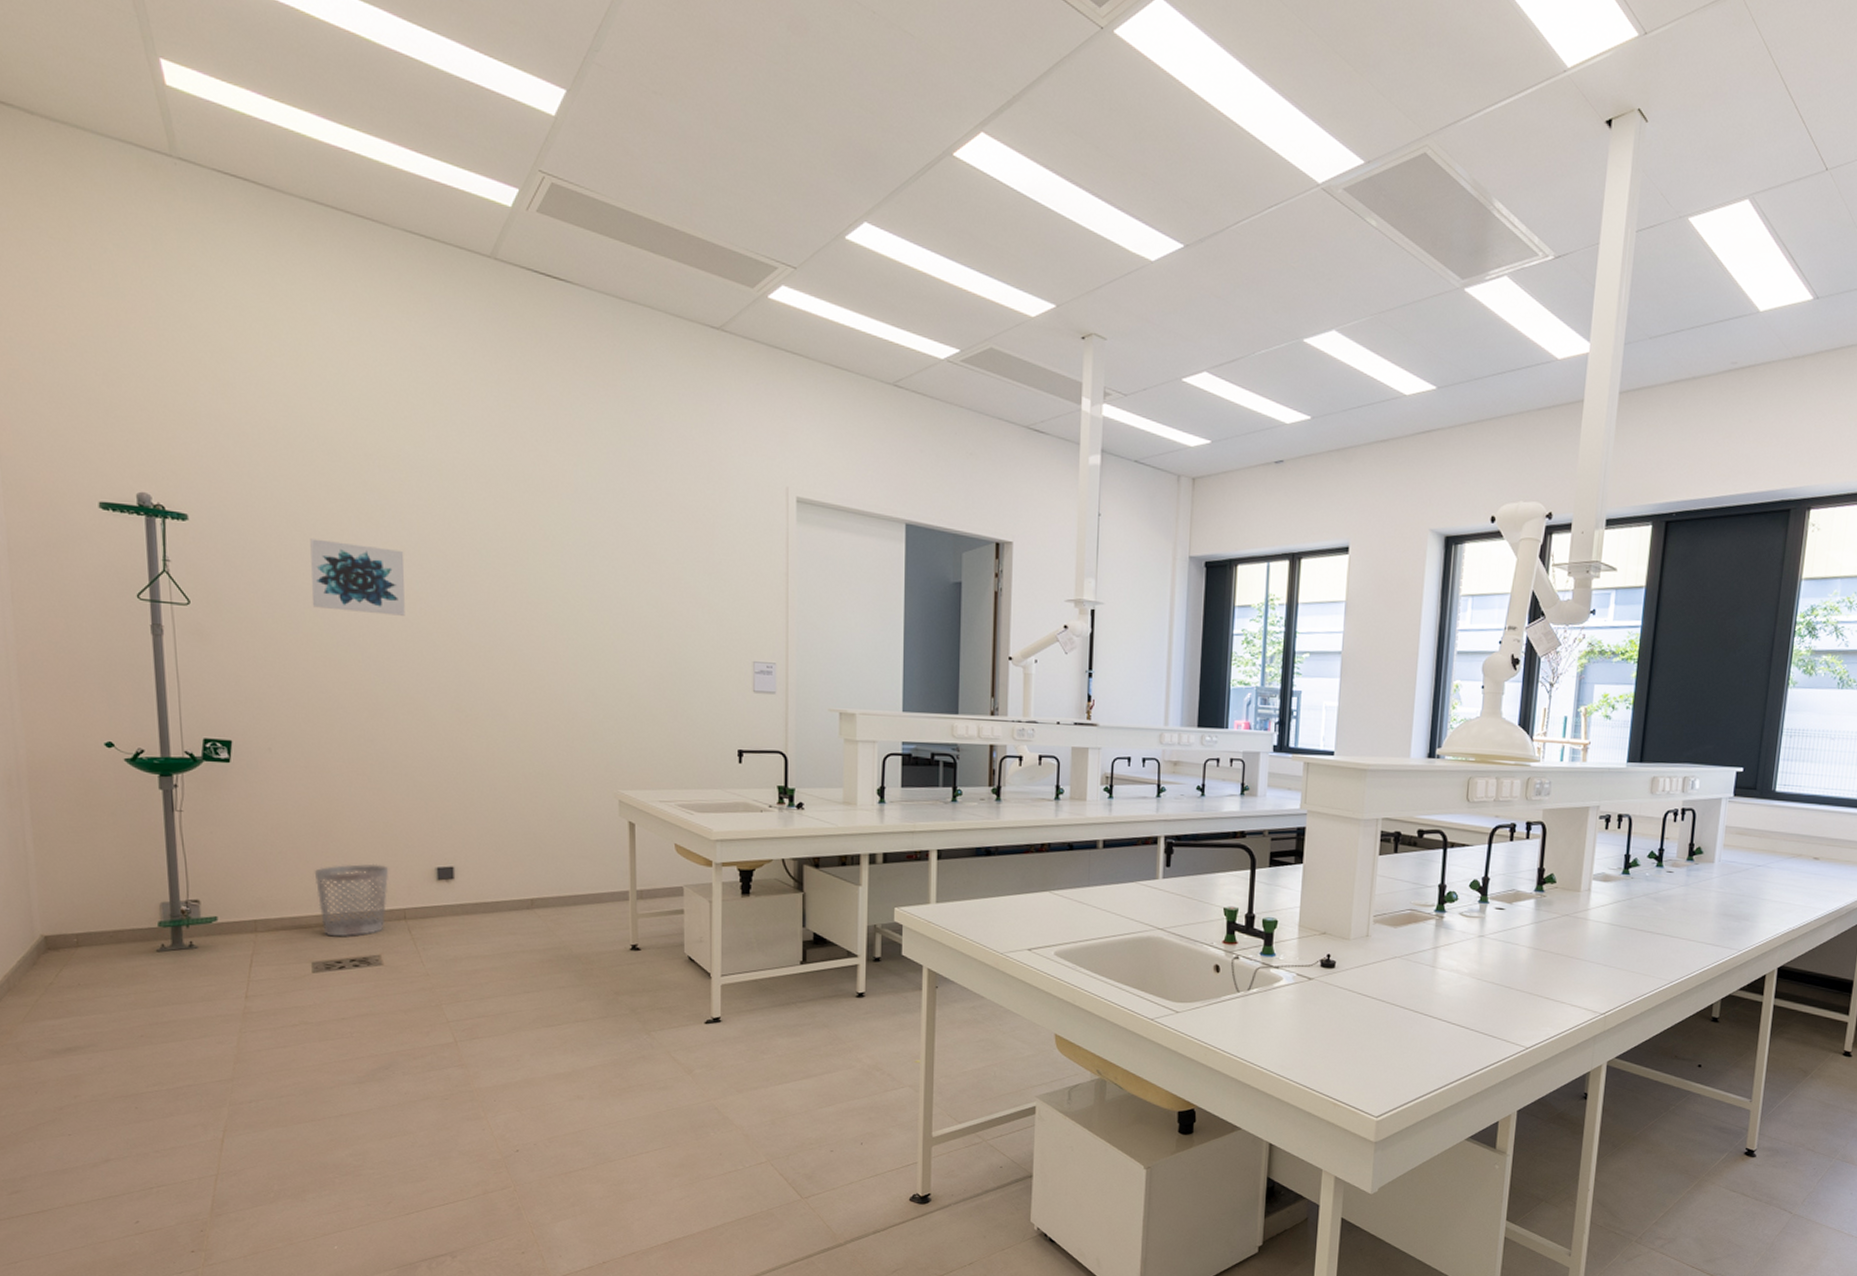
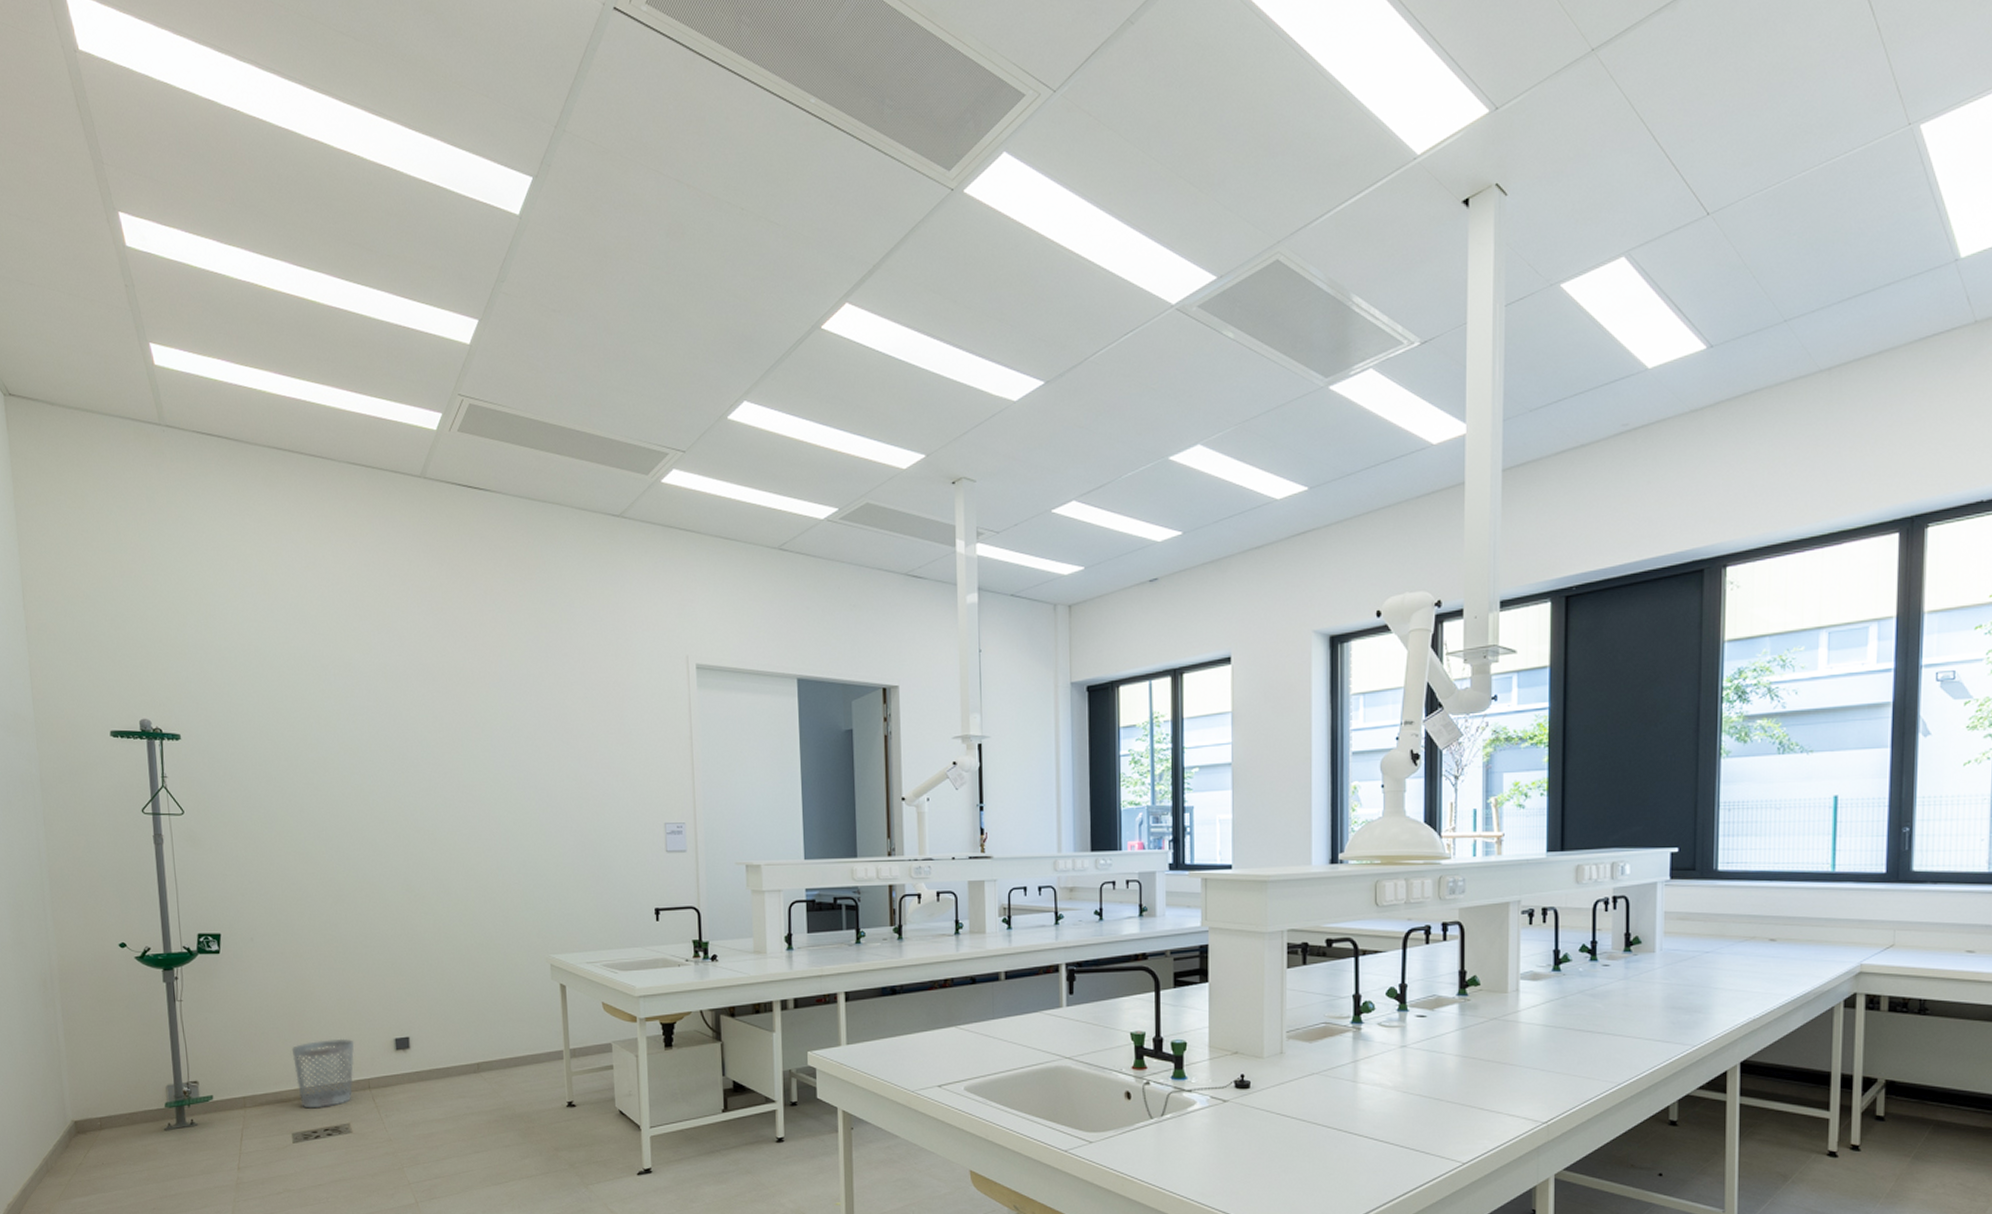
wall art: present [310,538,405,616] -> none [279,745,360,809]

